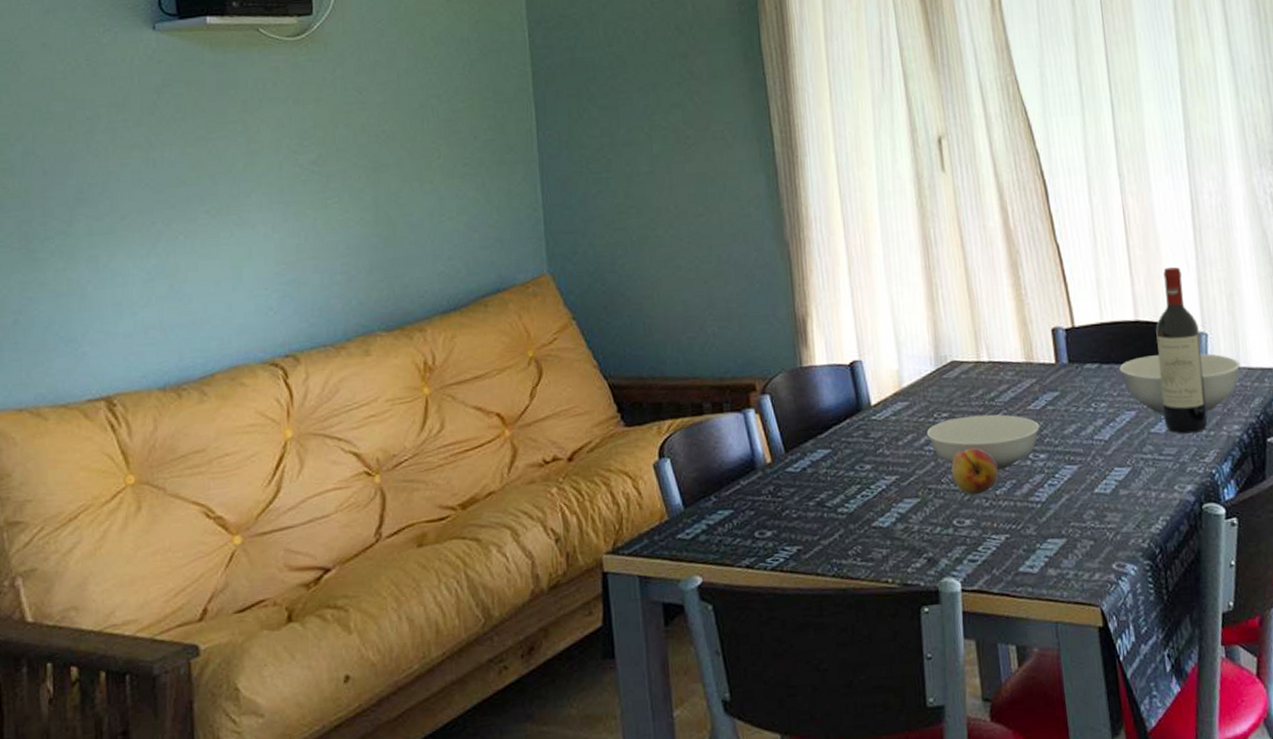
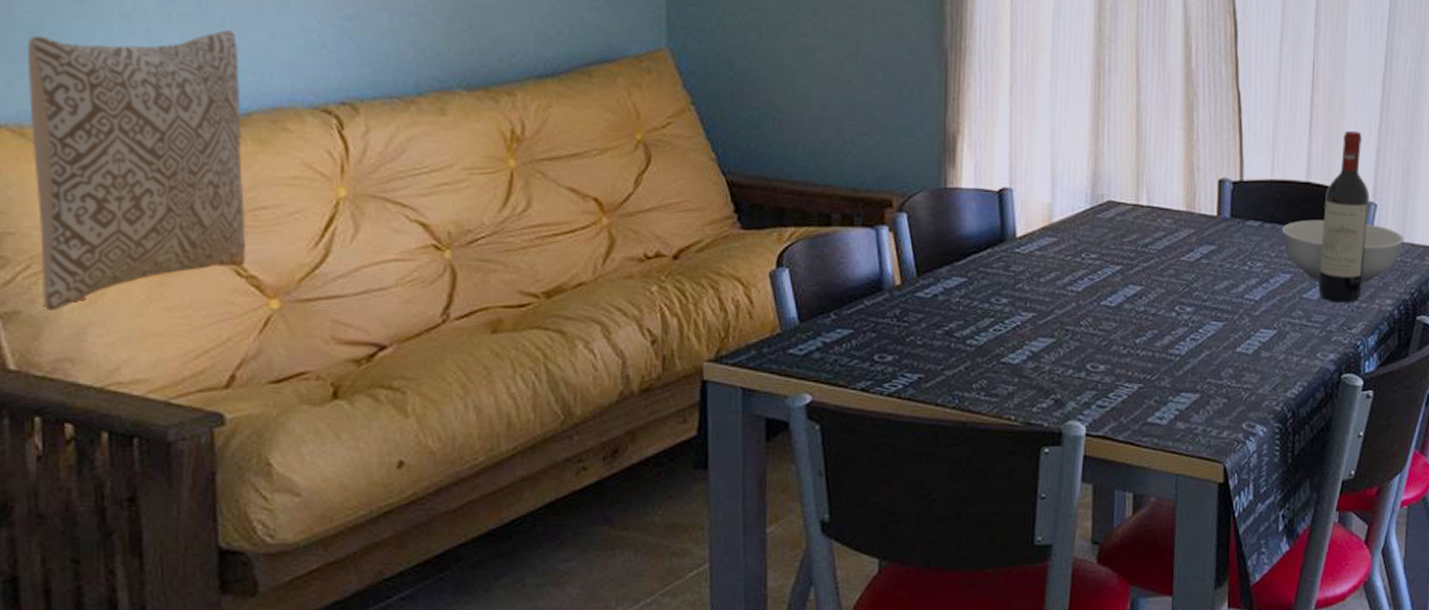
pillow: none [43,305,212,567] -> present [28,30,245,312]
bowl: present [926,414,1040,471] -> none [1071,260,1191,320]
fruit: present [951,448,998,495] -> none [1092,293,1141,341]

